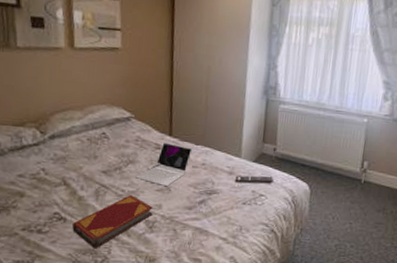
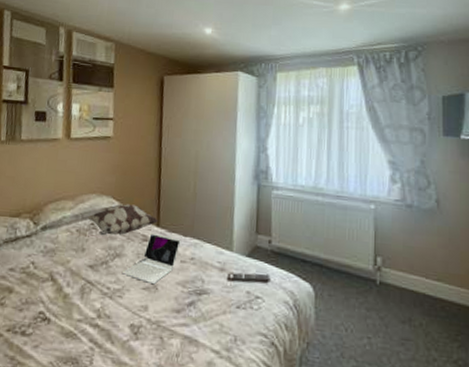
hardback book: present [72,195,153,249] -> none [55,294,139,358]
decorative pillow: none [97,115,171,145] -> present [86,204,159,236]

